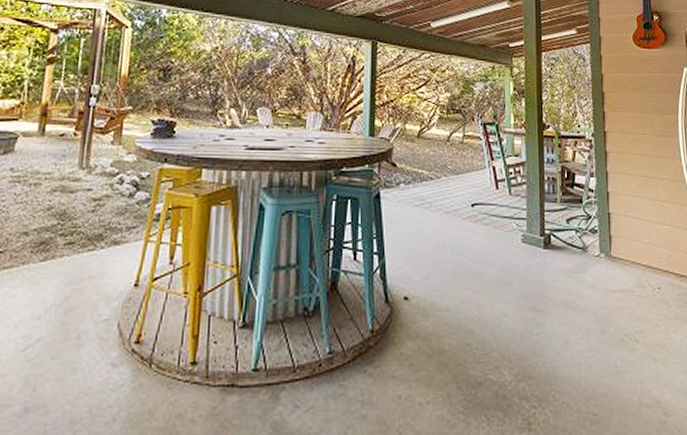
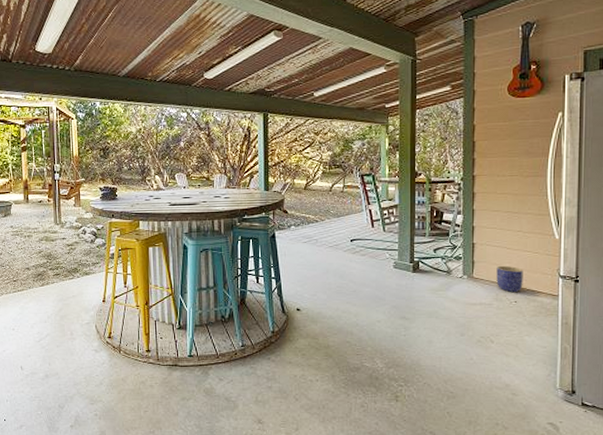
planter: none [635,241,665,277] -> present [496,265,523,293]

